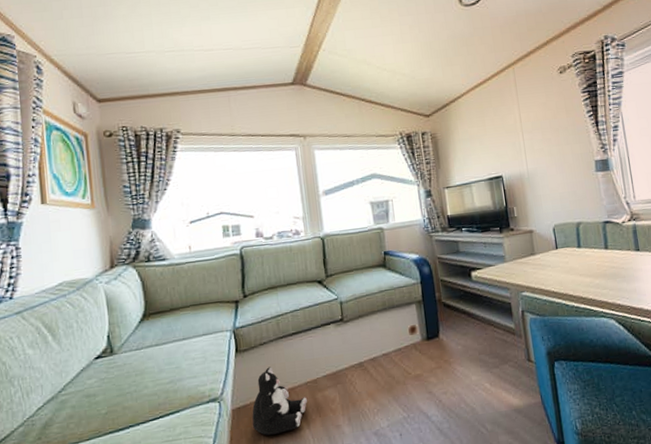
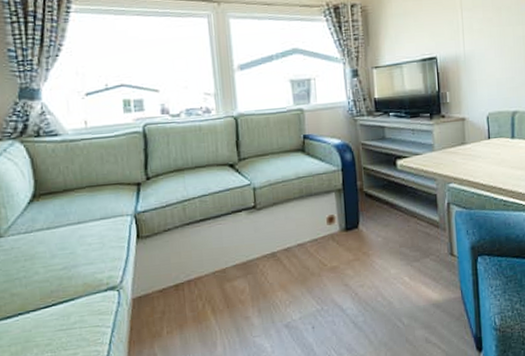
plush toy: present [252,367,308,435] -> none [154,254,215,326]

